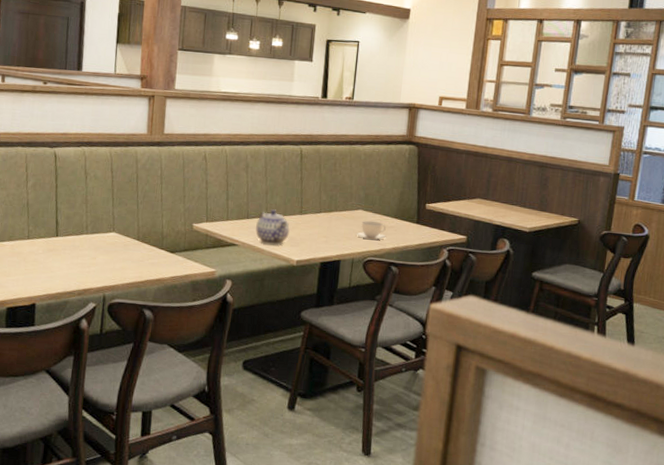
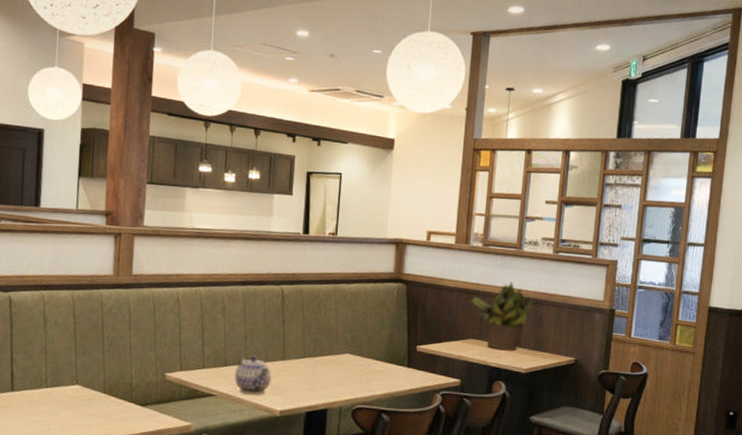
teacup: present [356,221,386,240] -> none [343,365,376,386]
potted plant: none [478,146,543,211] -> present [470,282,536,351]

